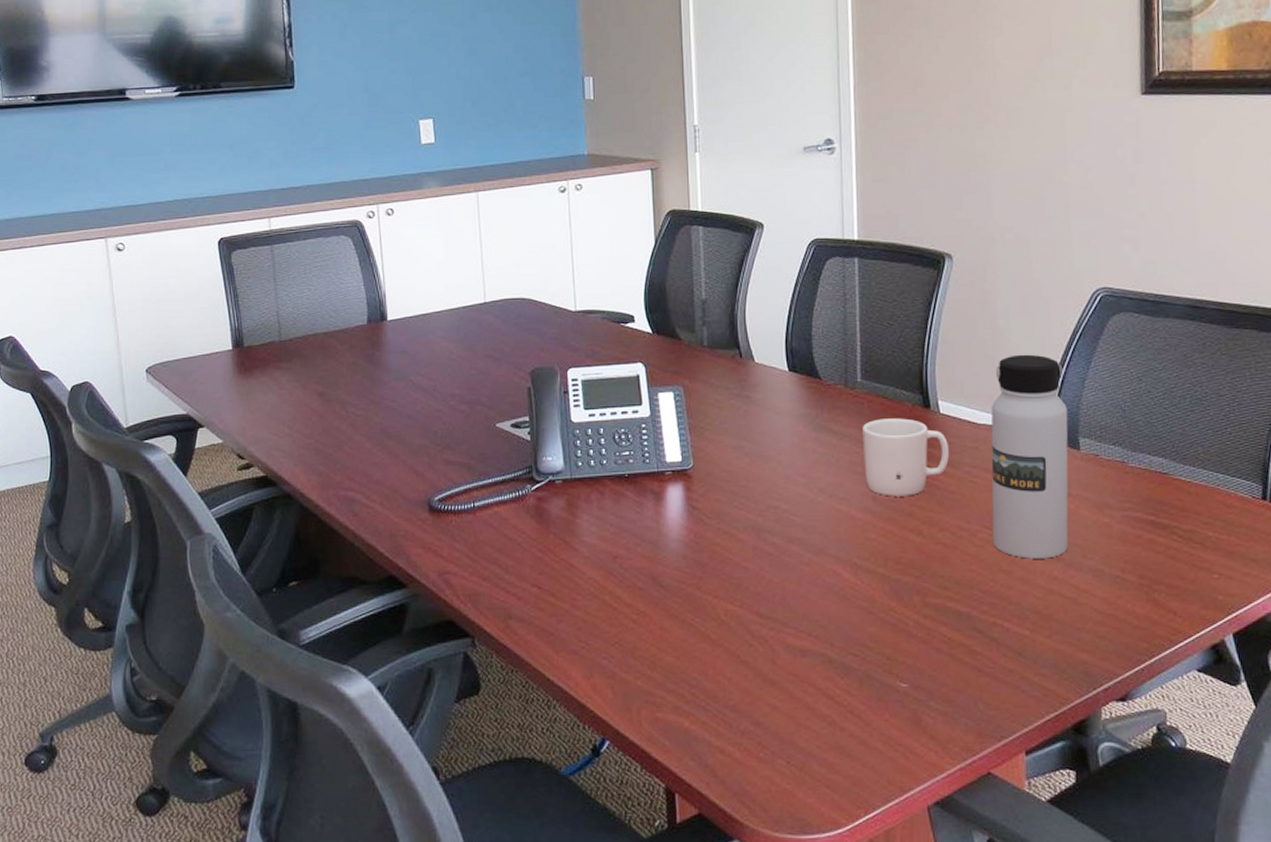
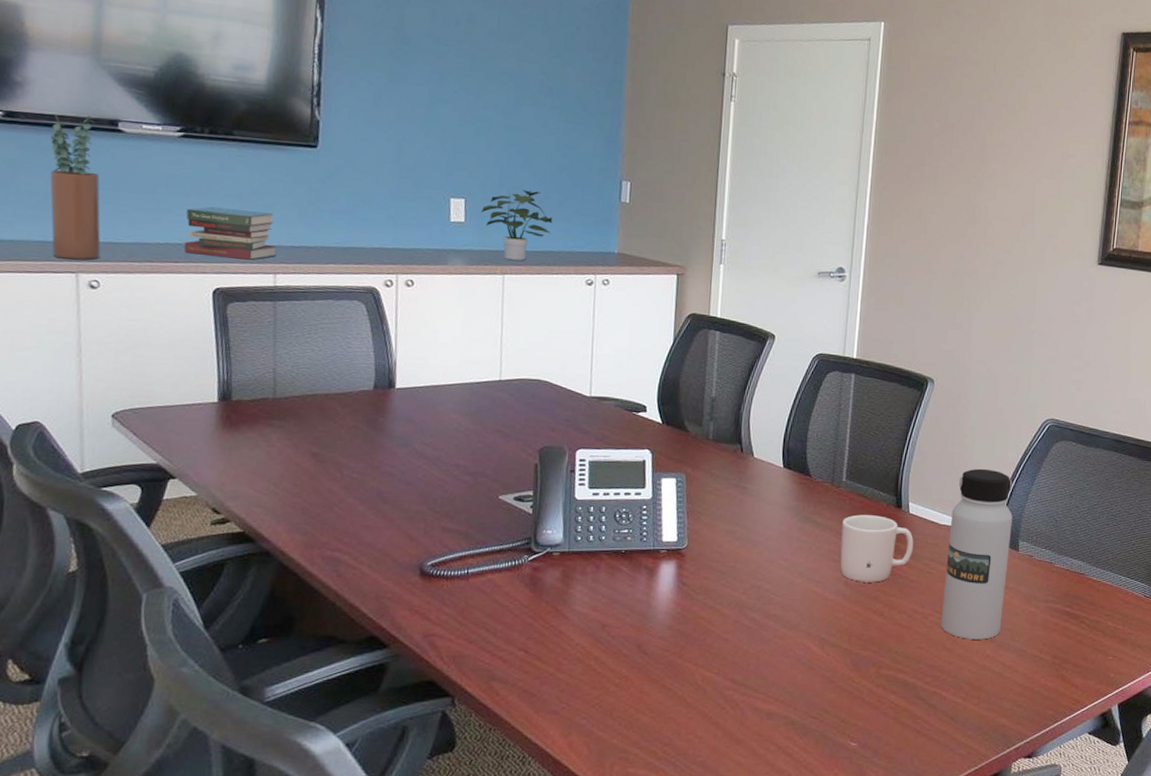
vase: none [74,88,122,227] -> present [50,115,101,261]
books: none [189,158,269,208] -> present [184,206,277,261]
potted plant: none [449,100,519,177] -> present [480,190,553,262]

